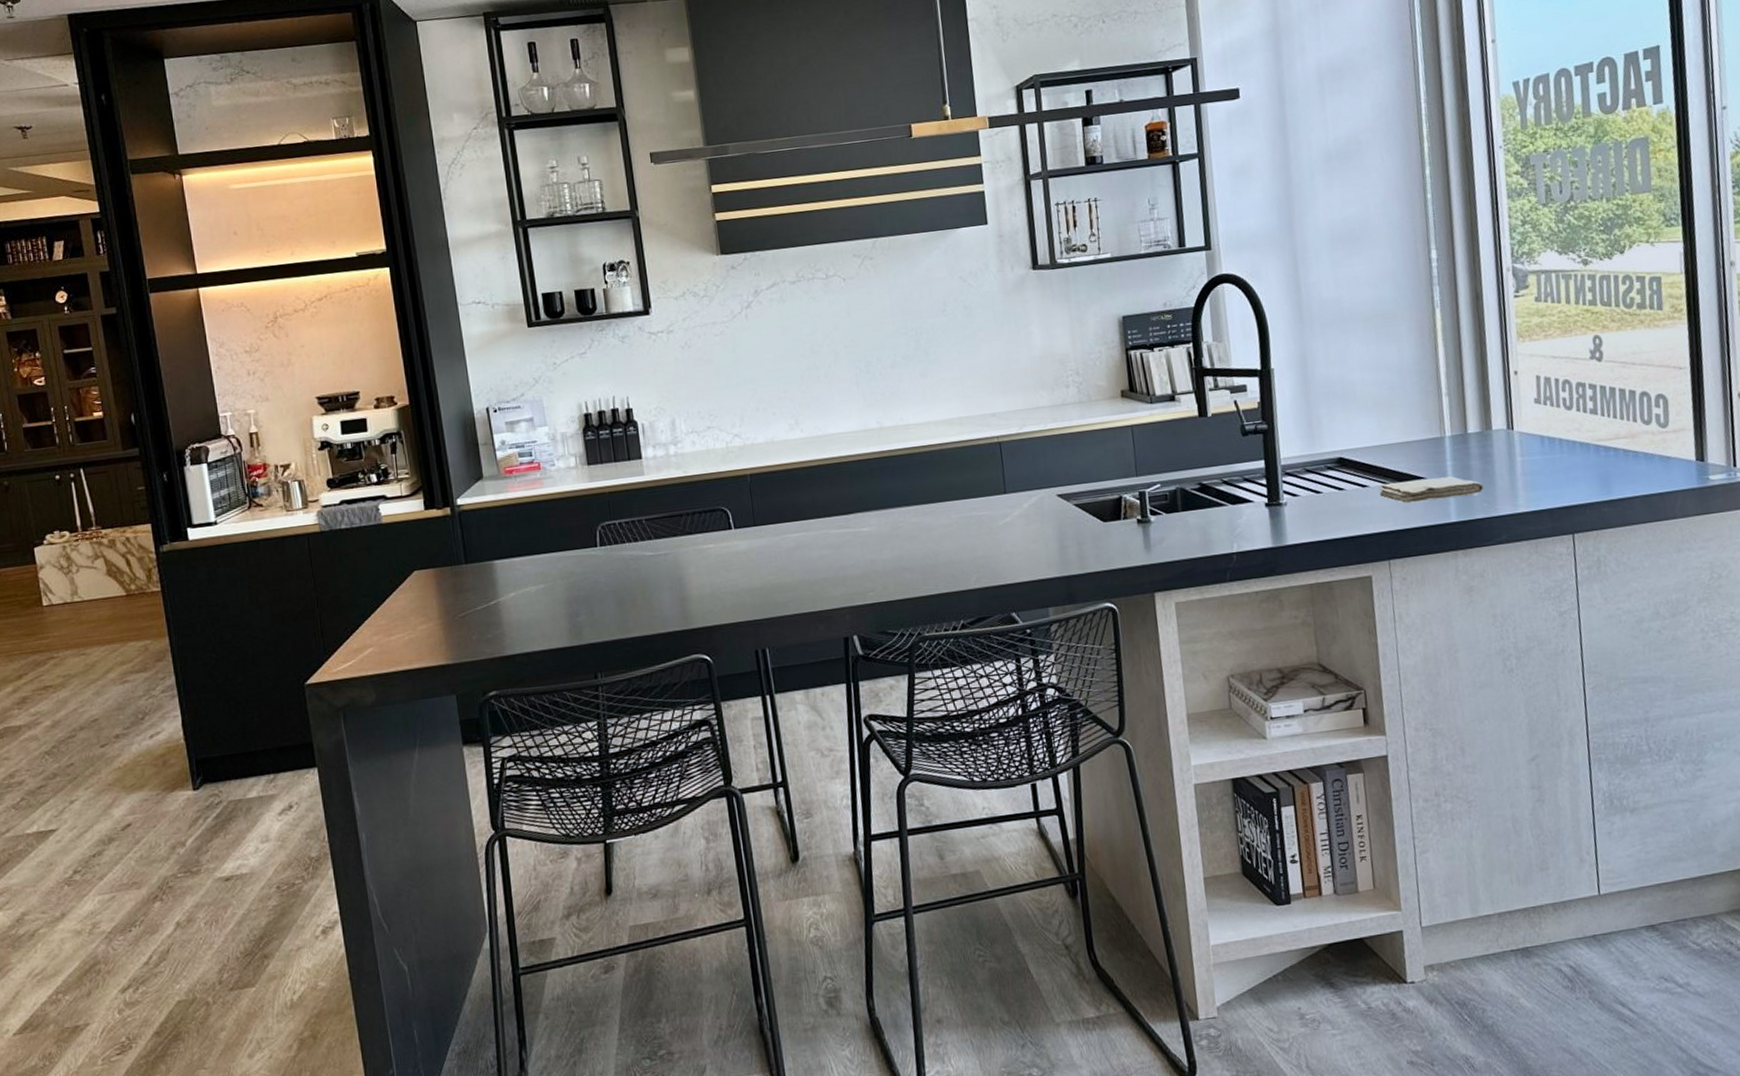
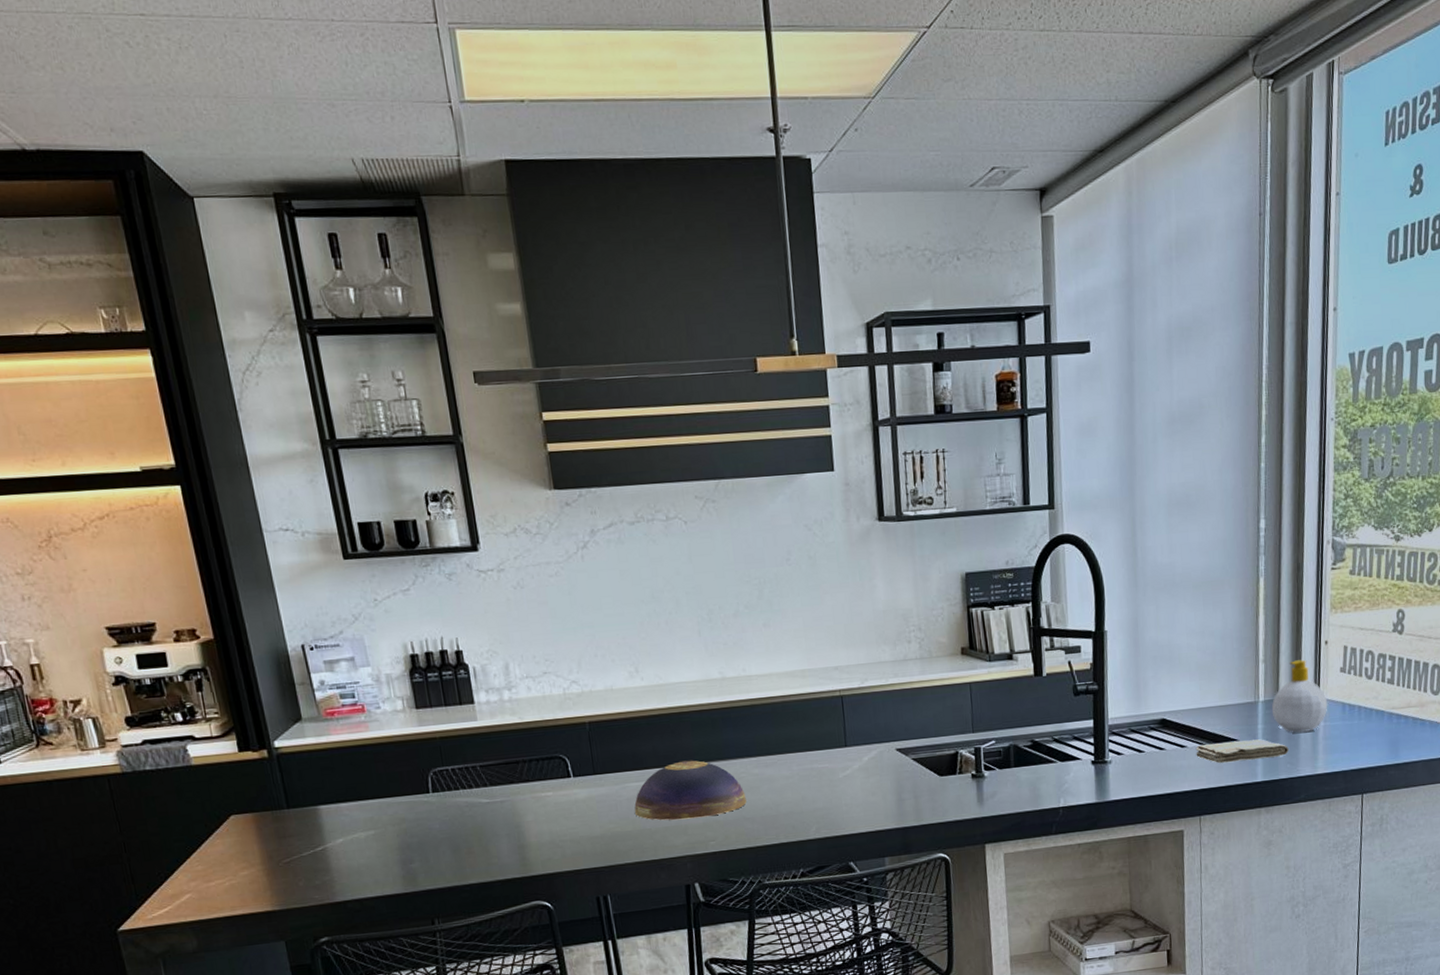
decorative bowl: none [793,510,905,571] -> present [634,760,747,821]
soap bottle: none [1460,391,1524,469] -> present [1271,659,1328,733]

